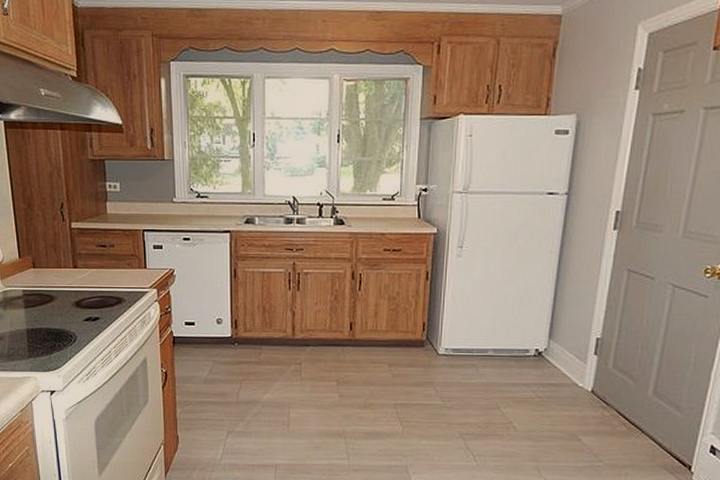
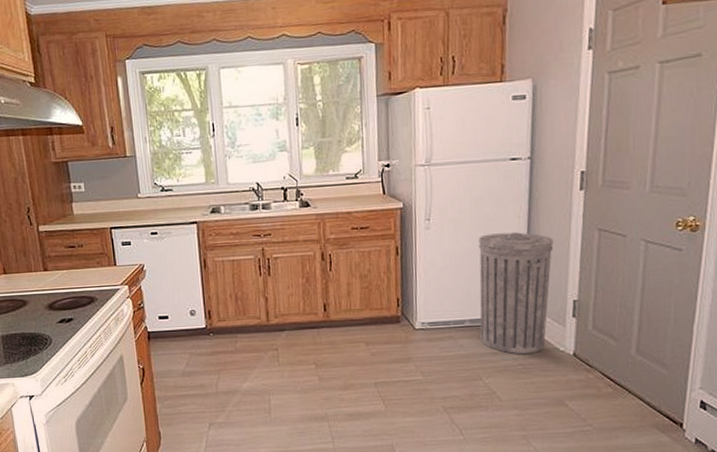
trash can: none [502,266,583,388] -> present [479,232,554,355]

